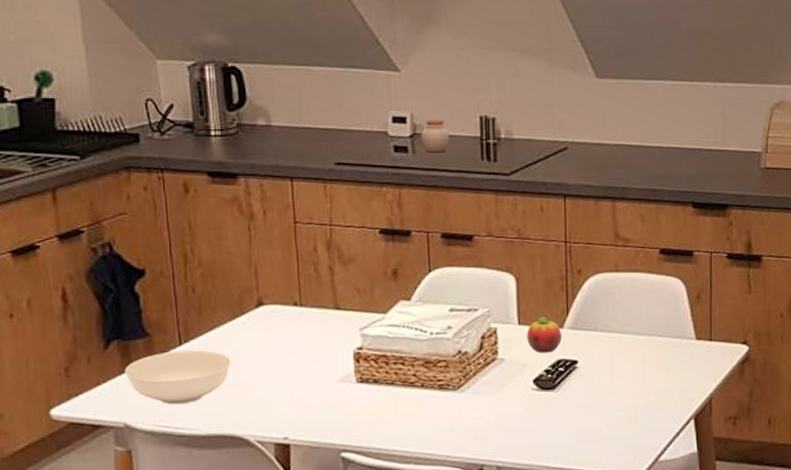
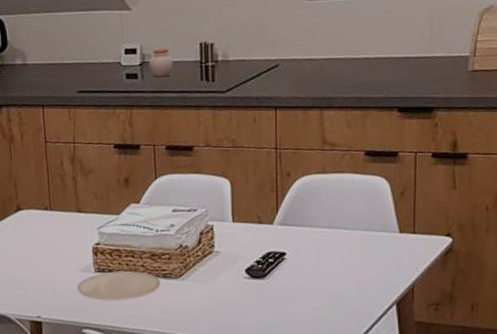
plate: none [334,381,436,417] -> present [77,270,160,301]
fruit: present [527,316,563,353] -> none [240,214,272,247]

